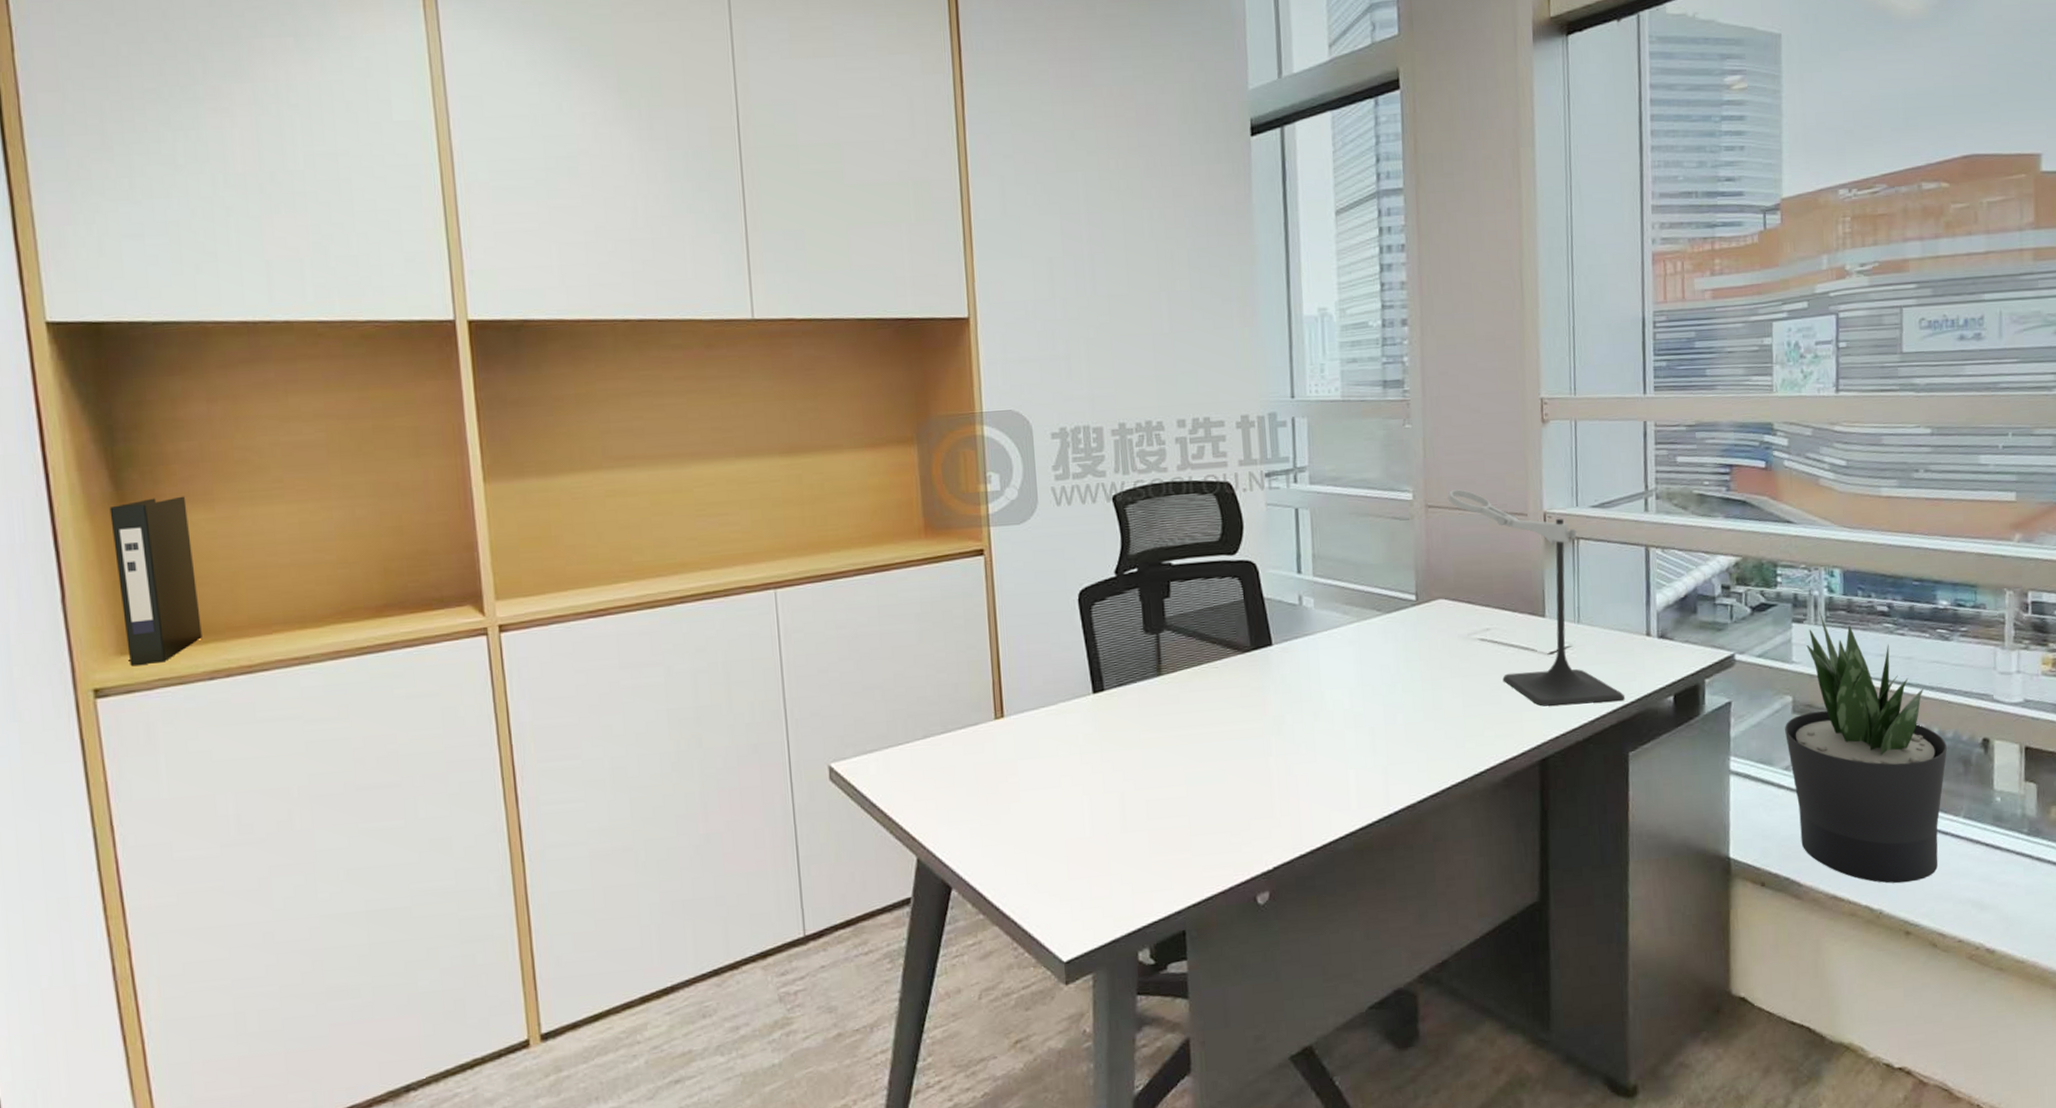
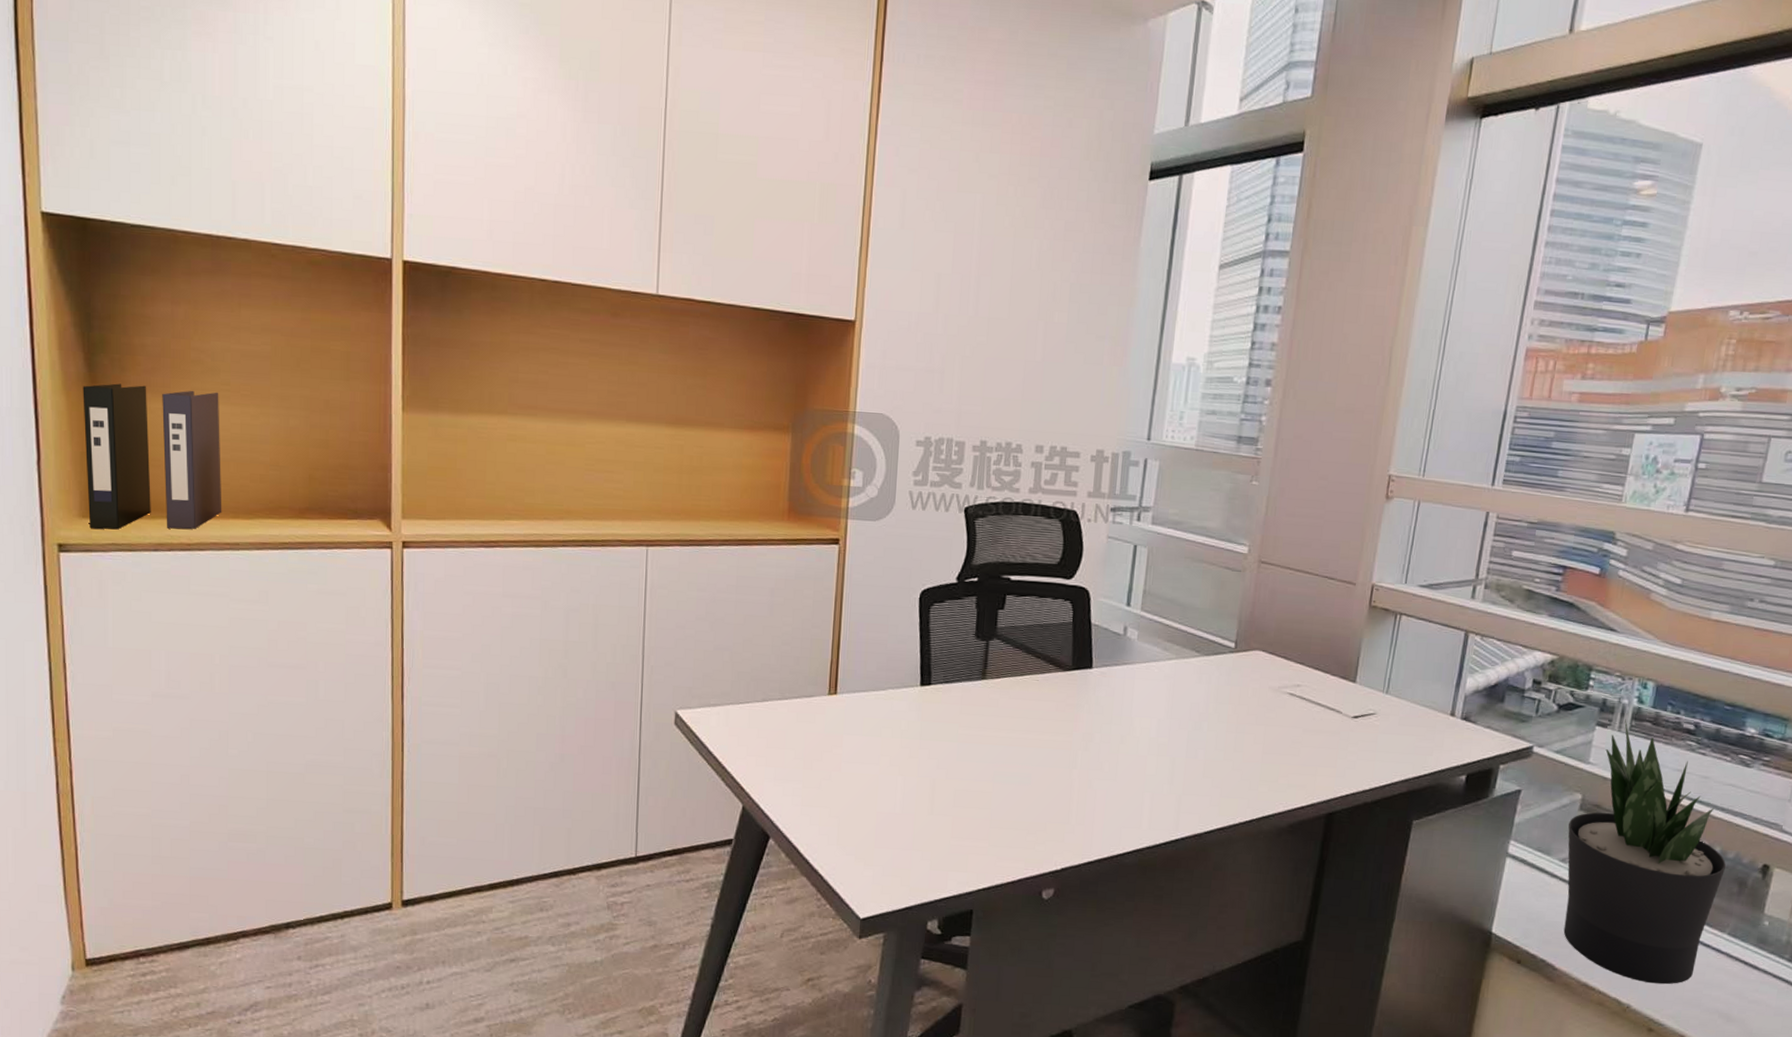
binder: none [204,491,286,652] -> present [162,390,222,529]
speaker stand: present [1447,489,1624,706] -> none [1281,550,1419,772]

